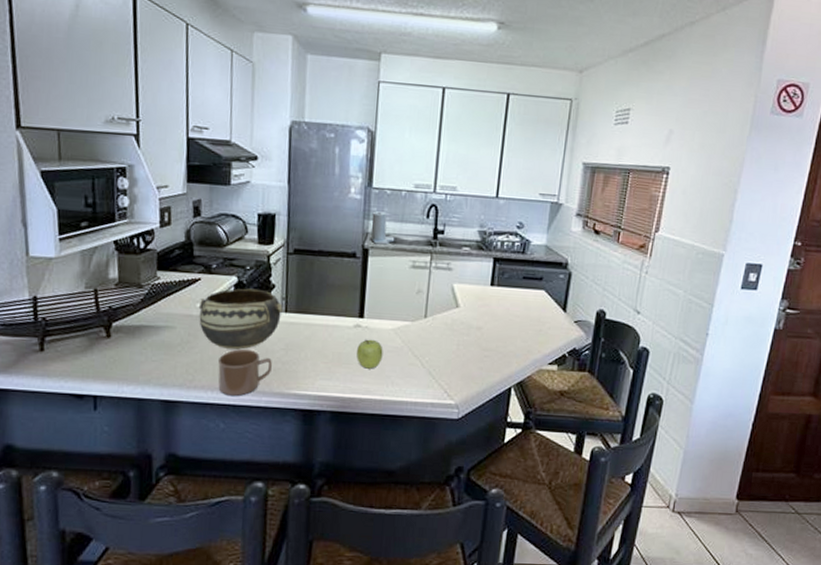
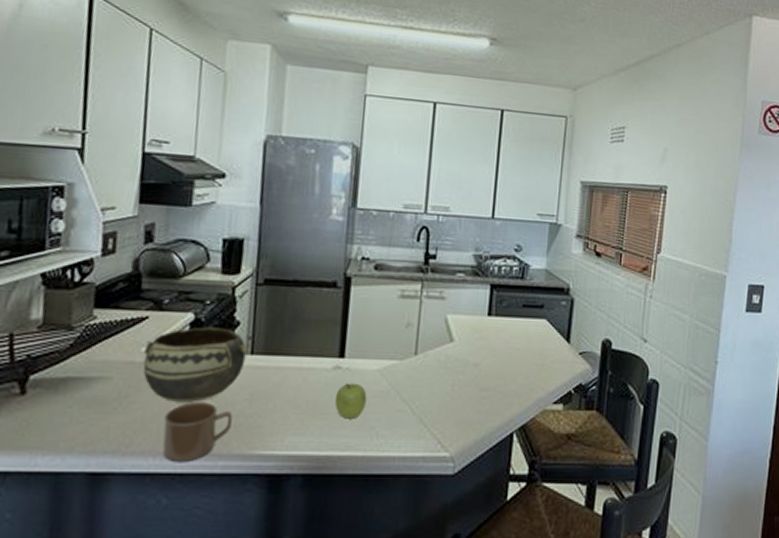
paper towel: present [369,211,395,245] -> none [352,234,382,272]

